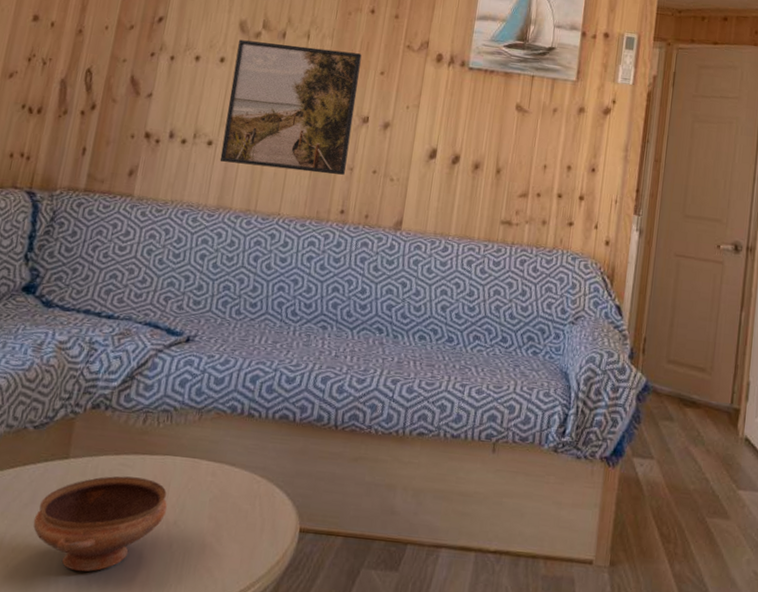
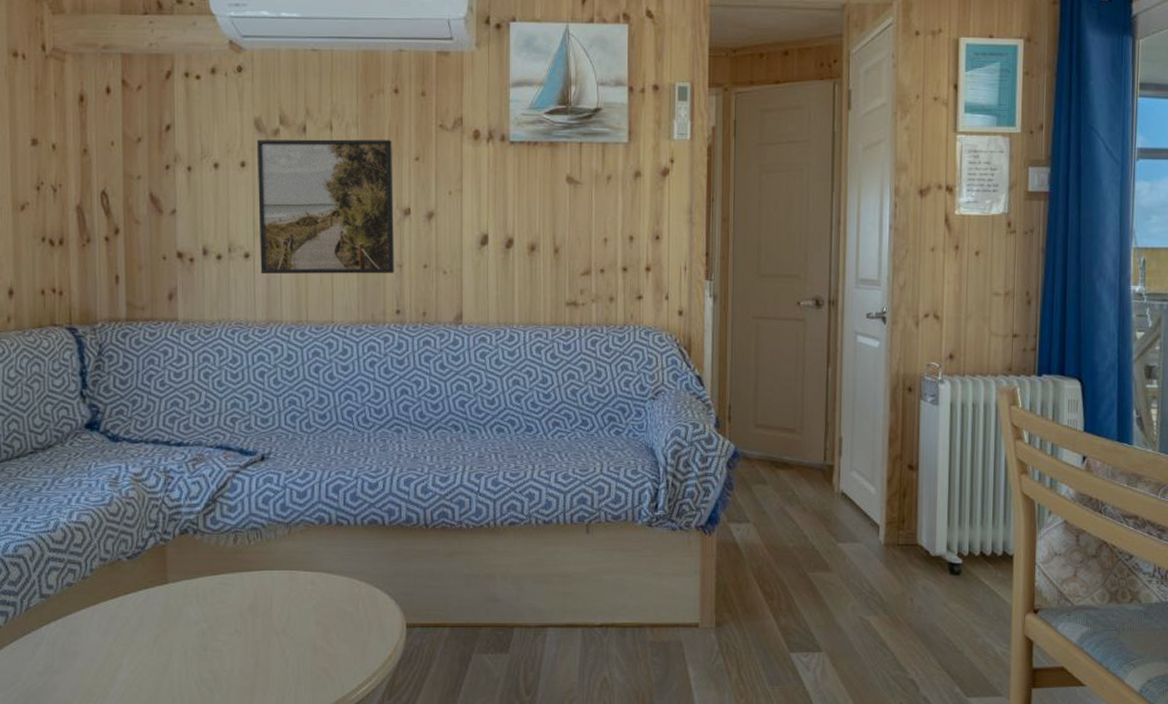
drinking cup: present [33,476,168,572] -> none [146,594,274,685]

